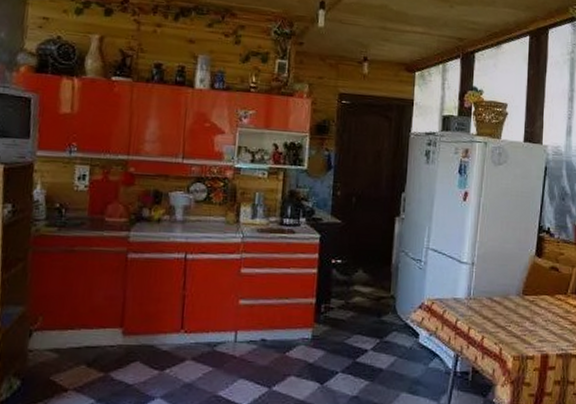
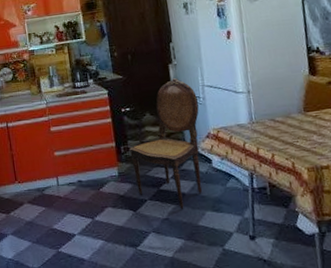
dining chair: none [330,234,418,388] -> present [129,78,202,210]

